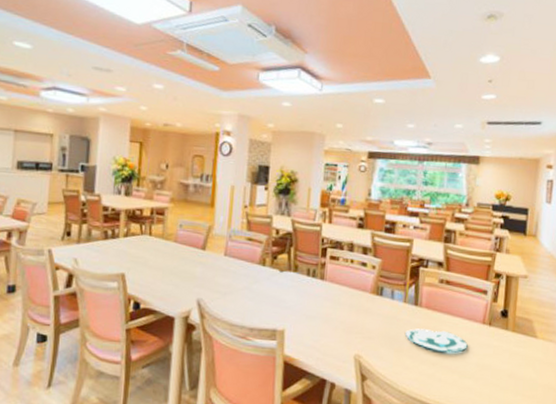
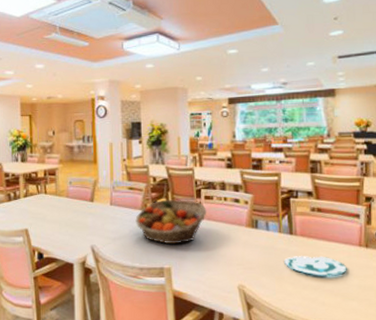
fruit basket: none [250,255,331,306] -> present [135,199,207,245]

